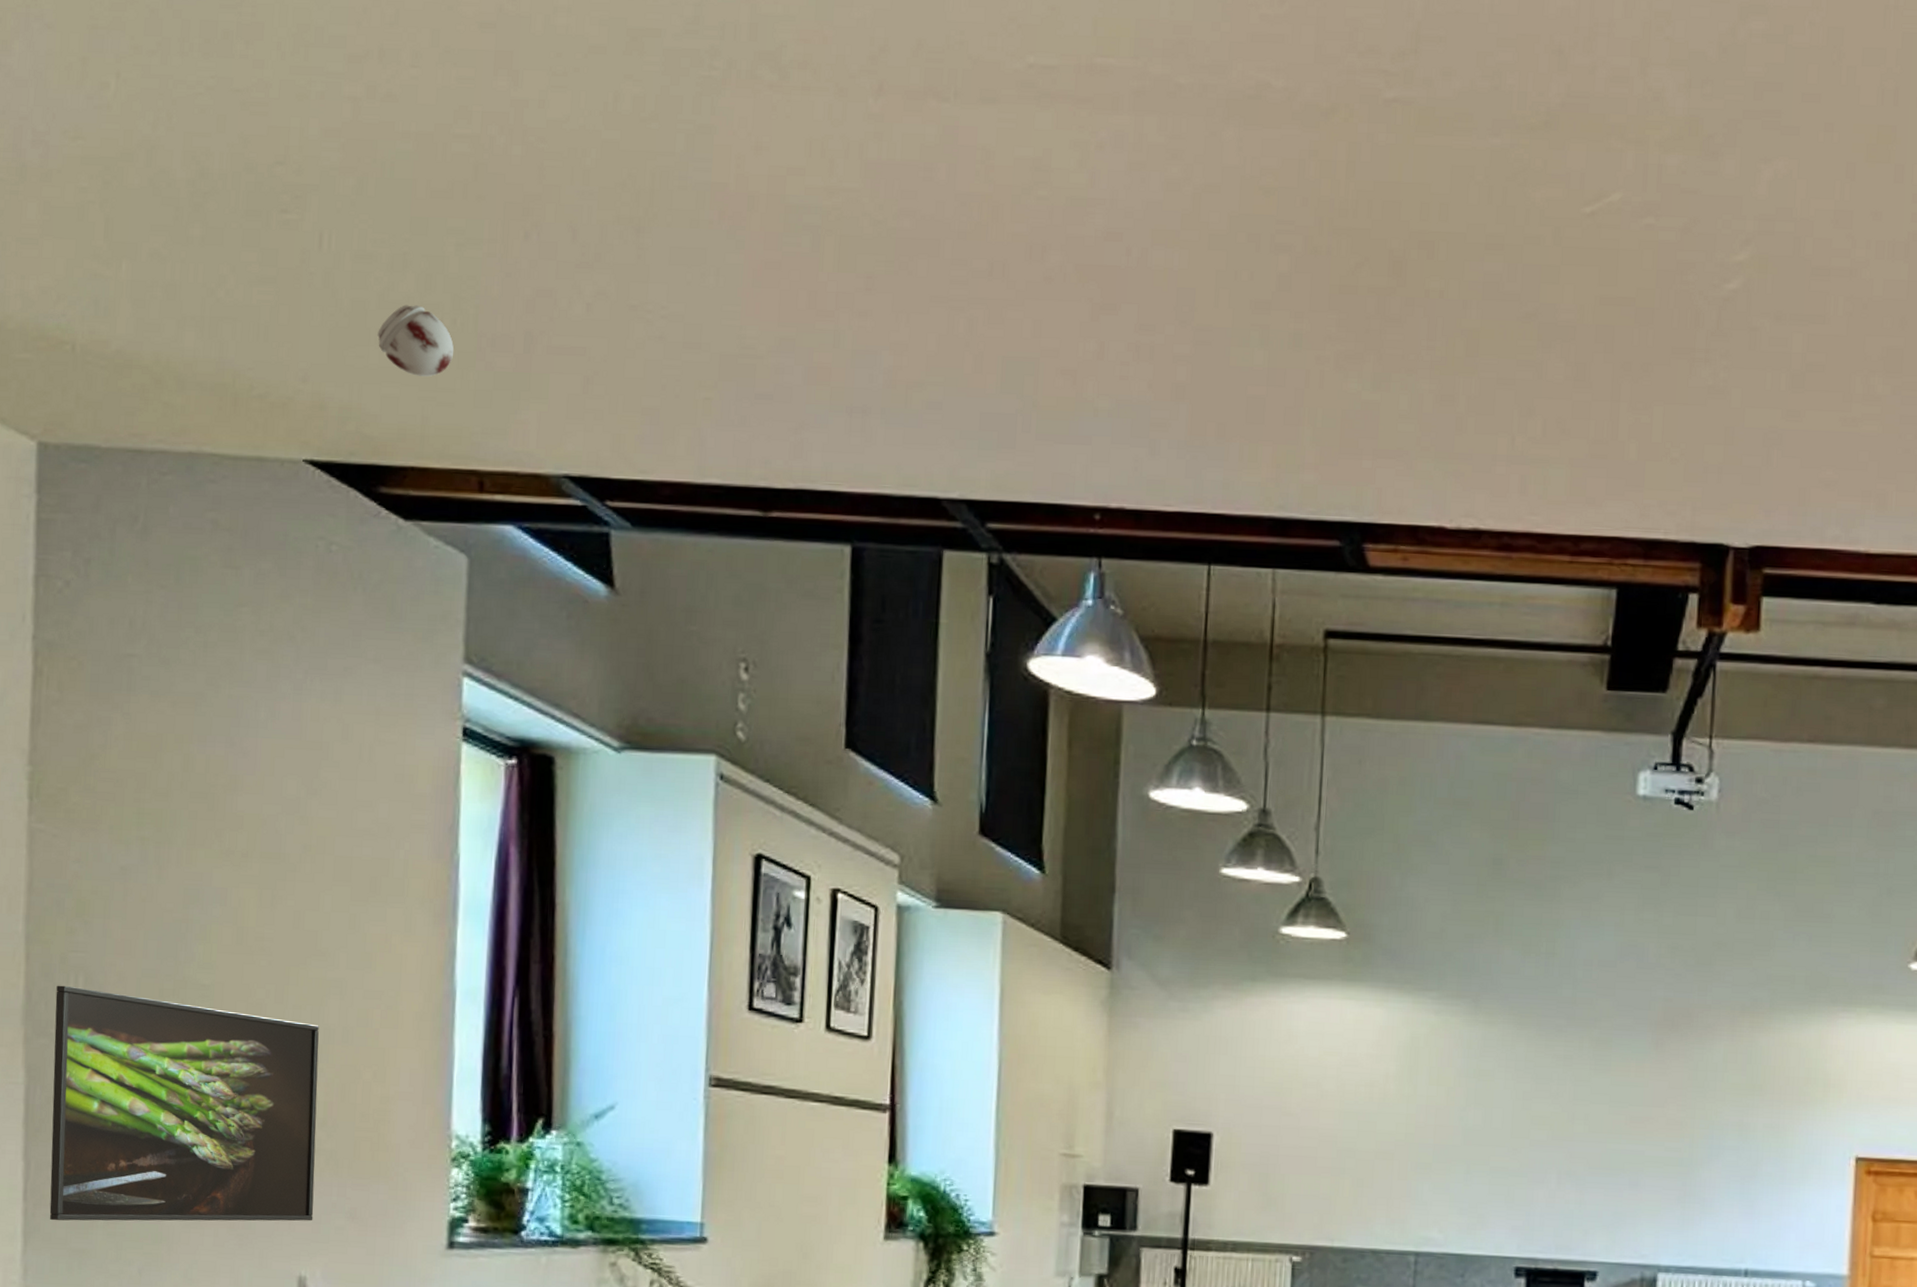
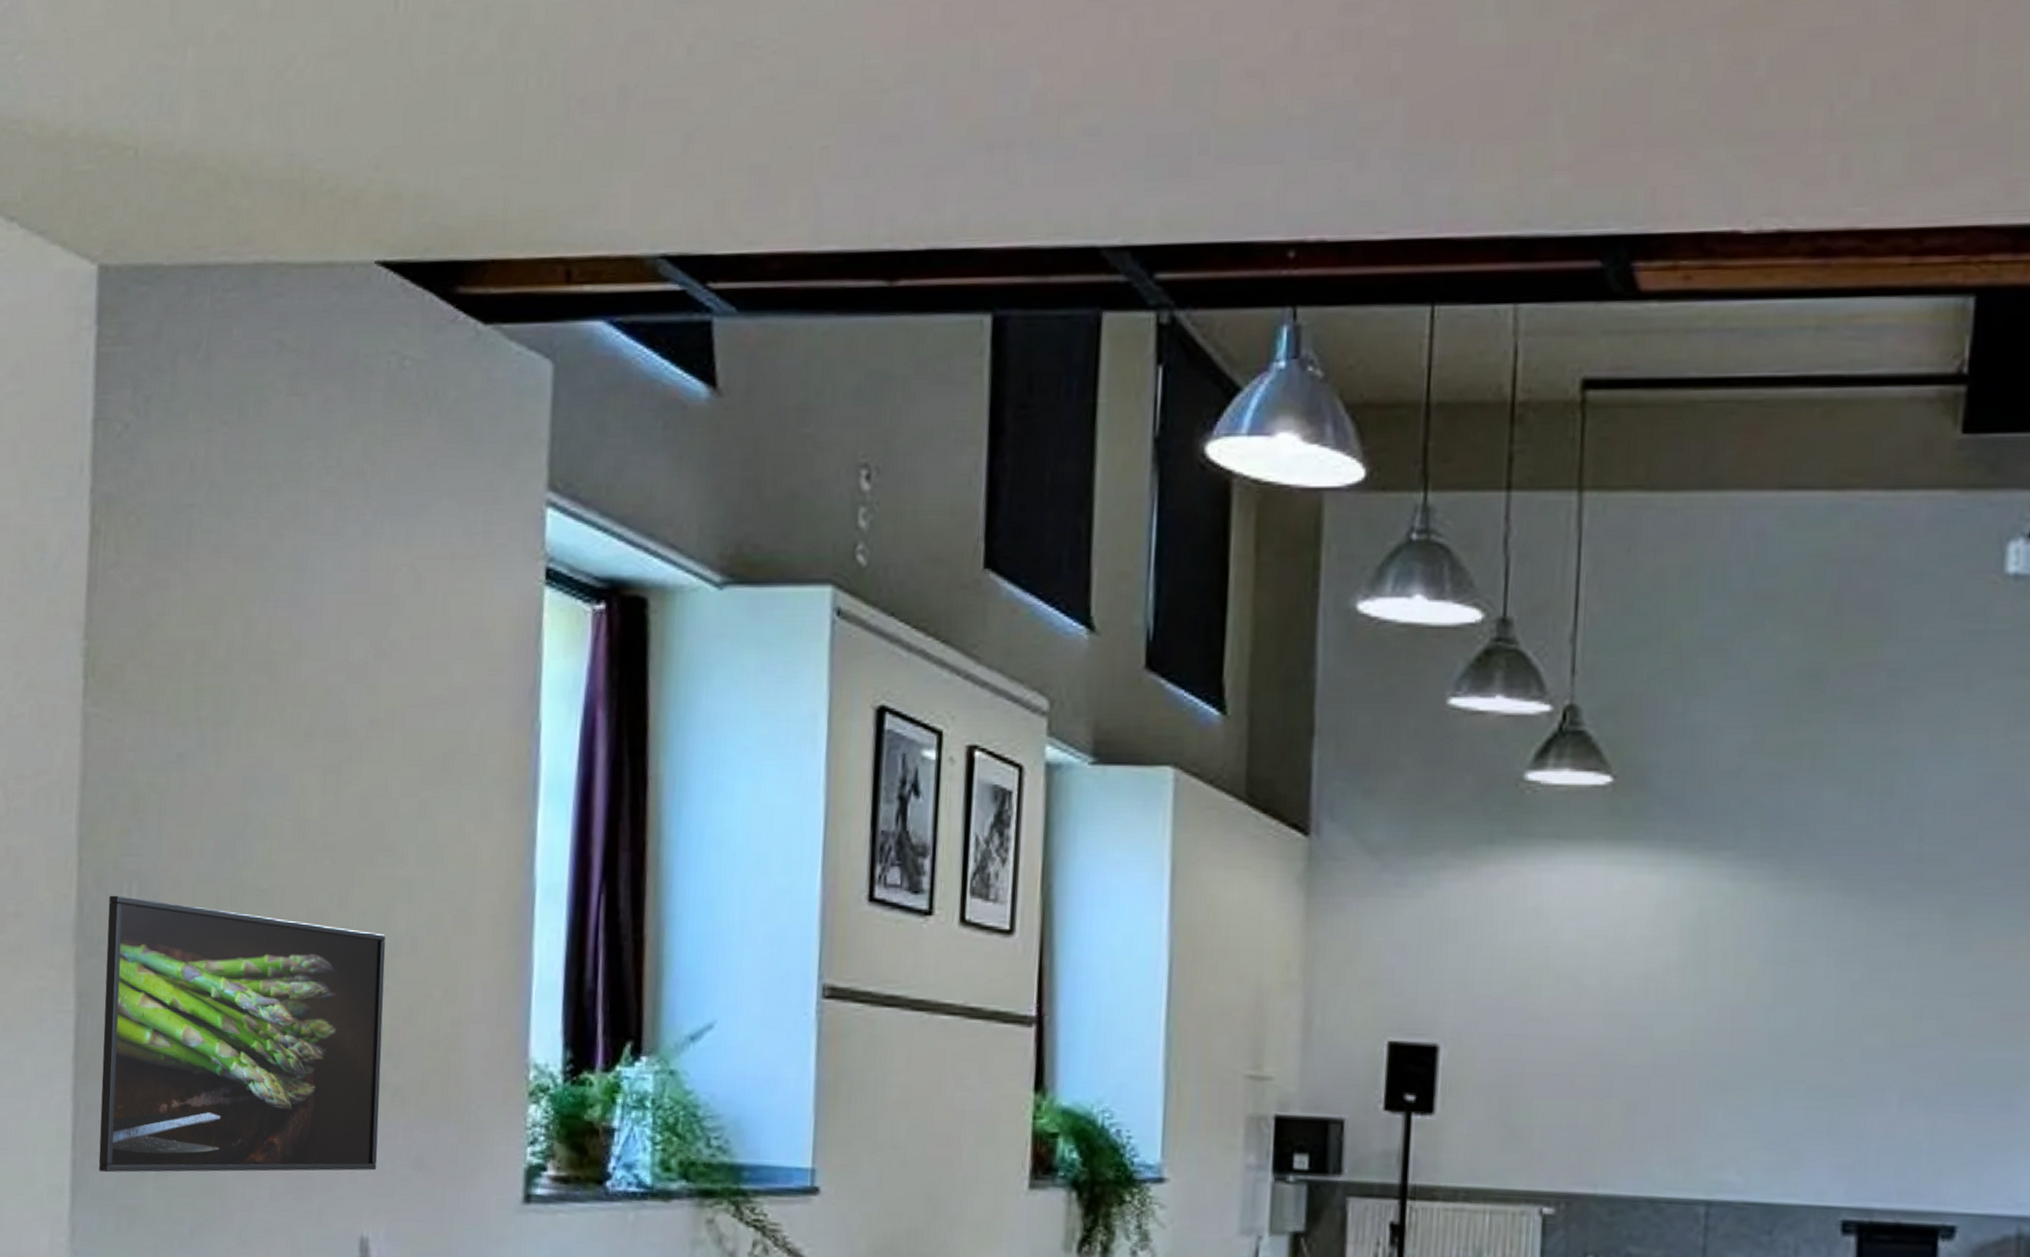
smoke detector: present [377,305,454,377] -> none [456,66,540,151]

